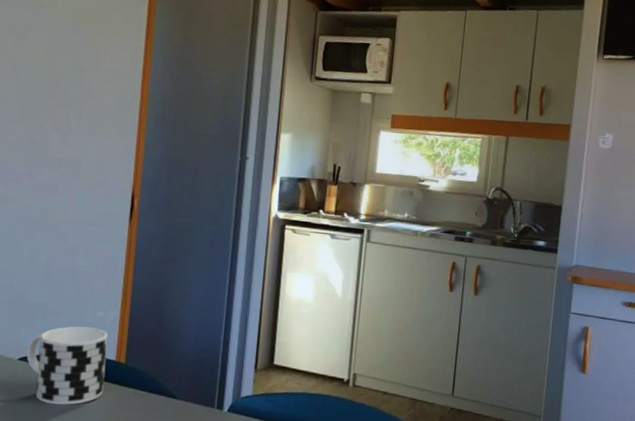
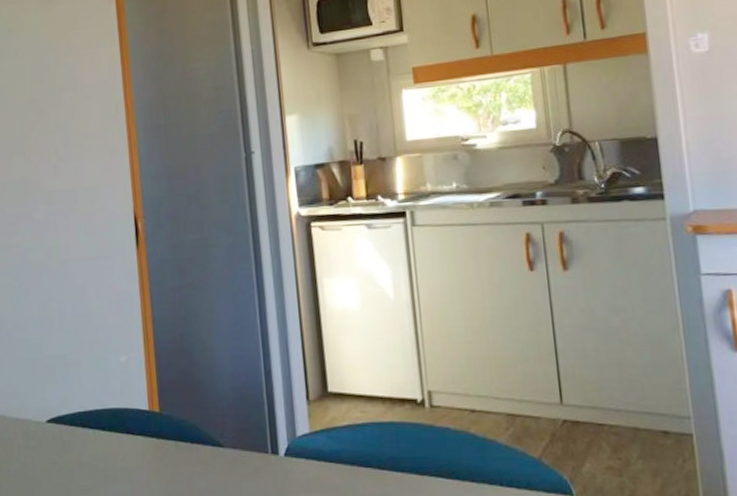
cup: present [26,326,108,406] -> none [53,375,142,470]

